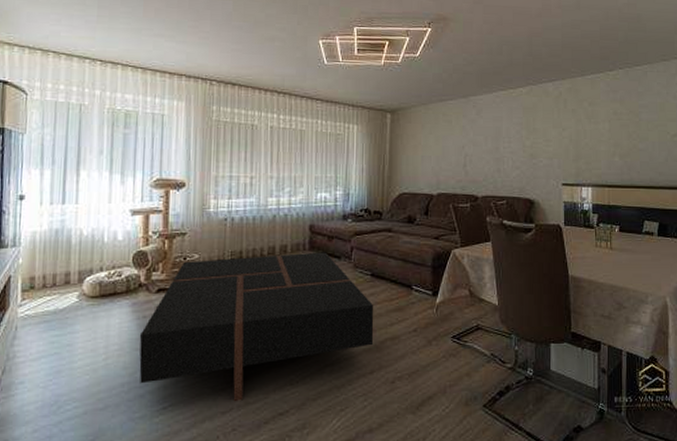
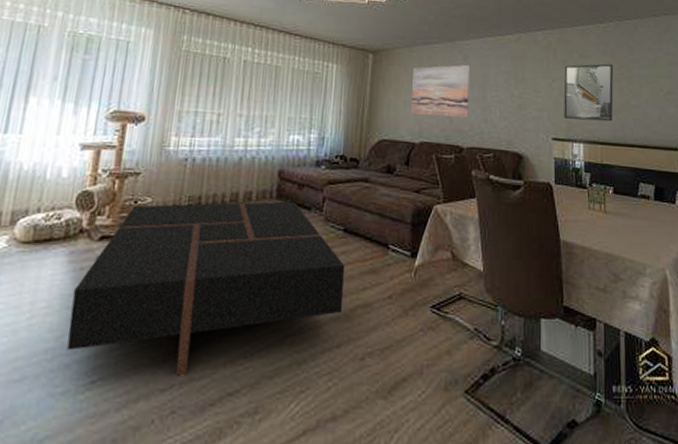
wall art: none [428,118,483,169] -> present [410,64,470,118]
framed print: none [573,110,622,166] -> present [564,63,614,122]

